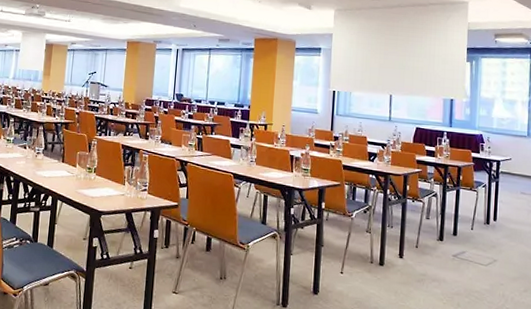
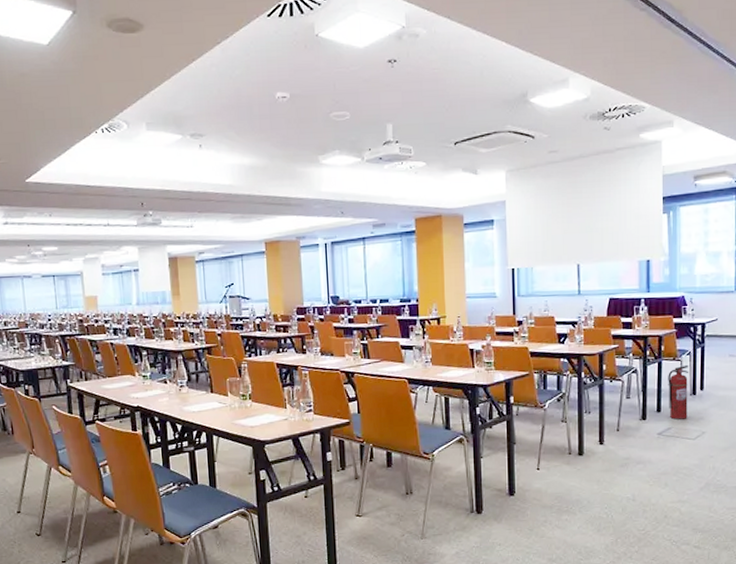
fire extinguisher: none [464,196,484,246] -> present [668,365,689,420]

